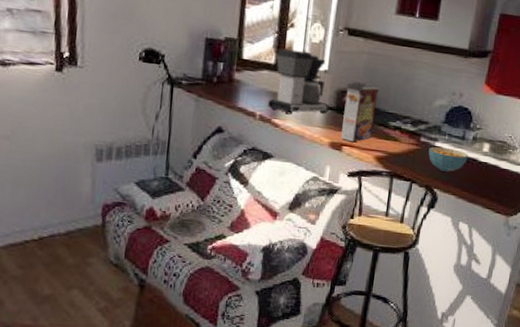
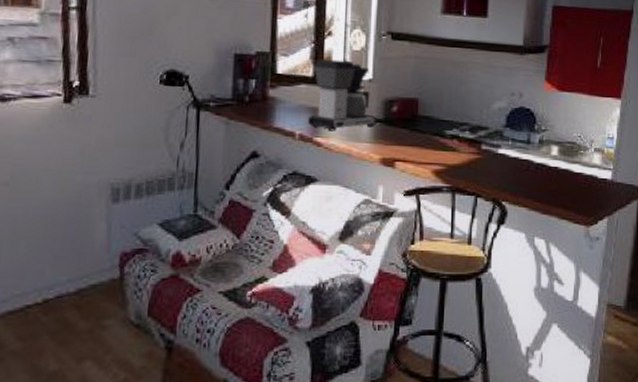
cereal box: present [340,82,380,143] -> none [392,89,431,157]
cereal bowl: present [428,147,468,173] -> none [492,153,536,182]

